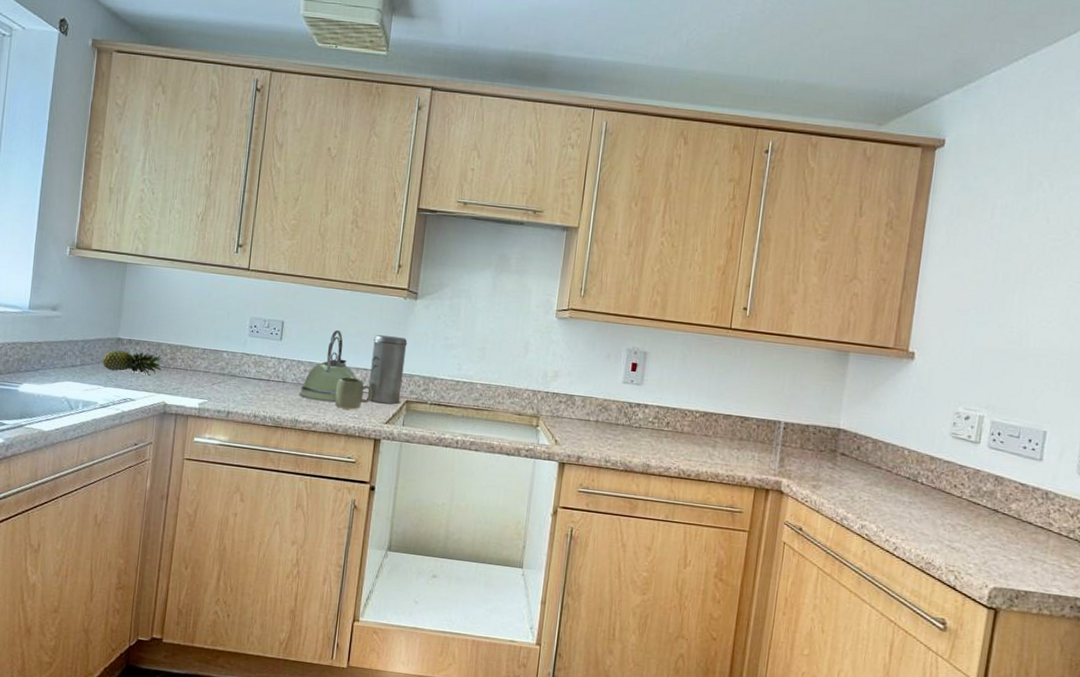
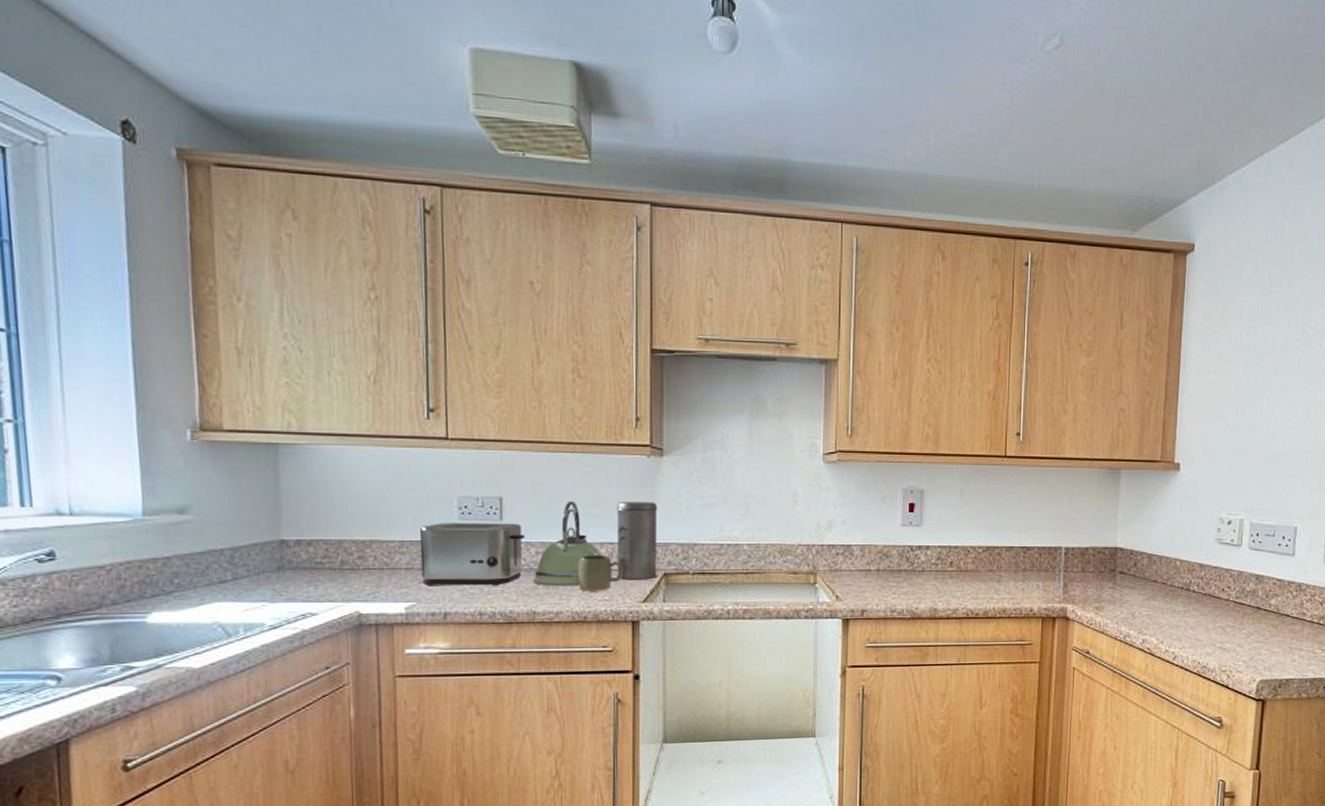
fruit: present [102,350,163,376] -> none [263,554,350,582]
toaster: none [214,337,298,395] -> present [419,523,526,587]

